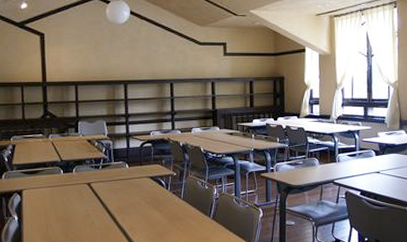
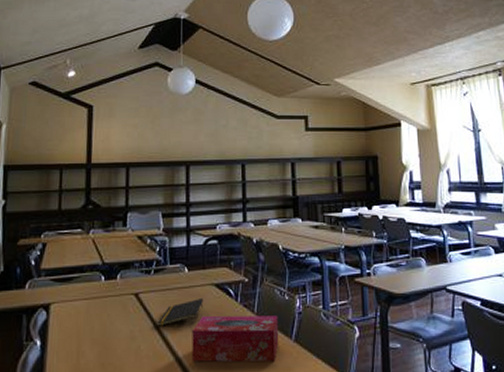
notepad: none [106,187,141,207] -> present [158,299,203,326]
tissue box: none [133,200,200,234] -> present [191,315,279,362]

